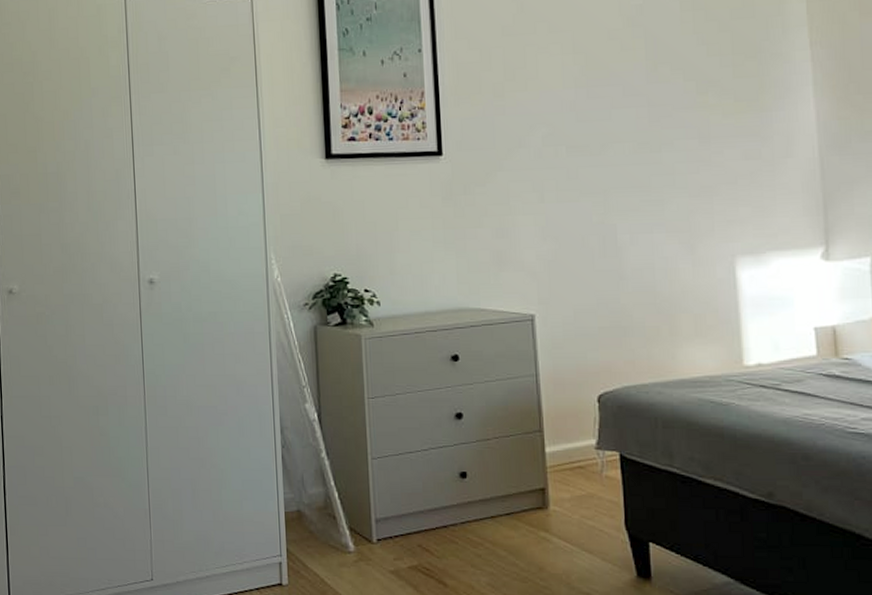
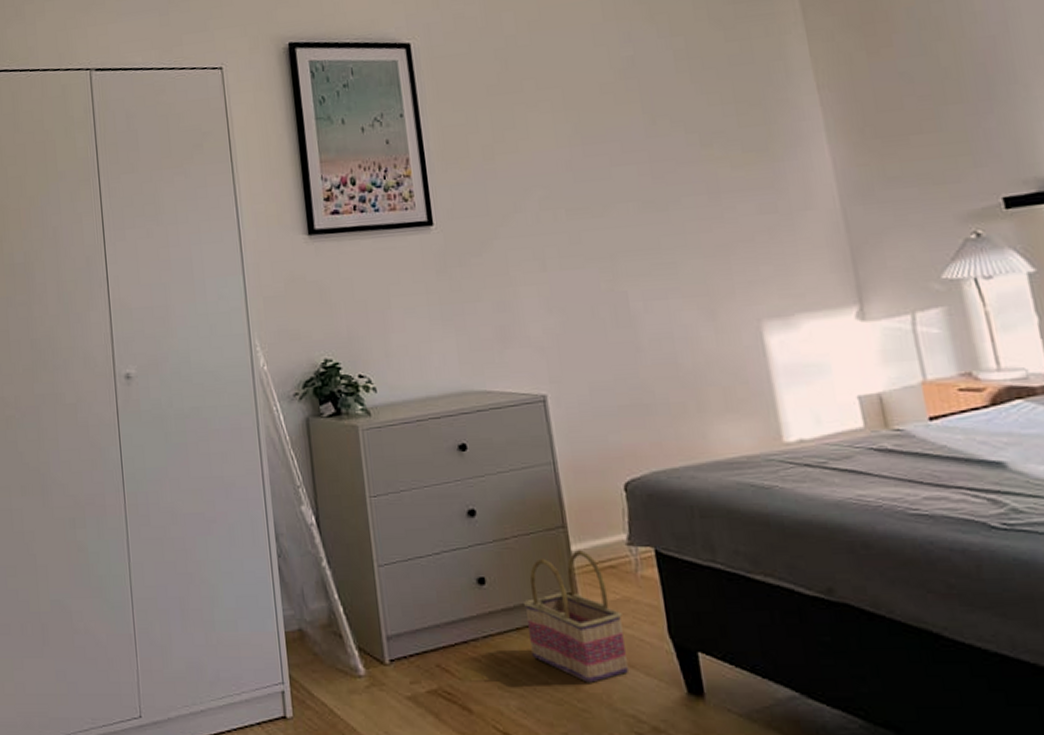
basket: none [500,452,588,565] -> present [524,550,630,683]

